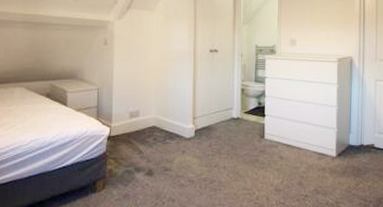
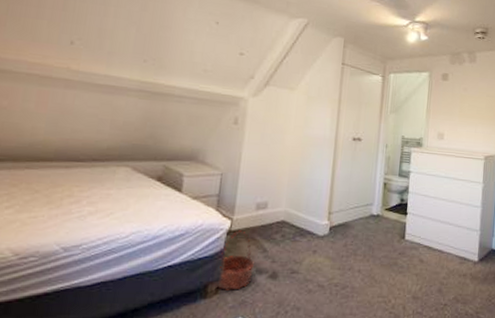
basket: none [102,136,133,186] -> present [215,230,255,290]

